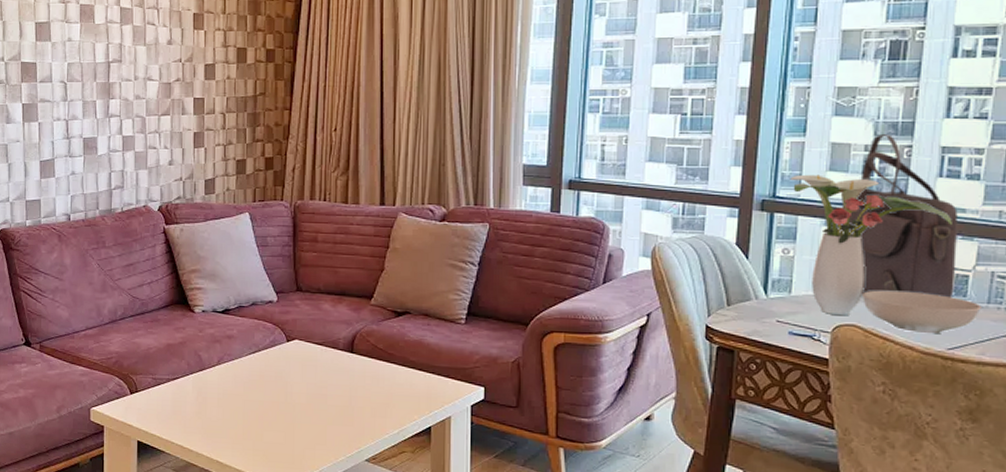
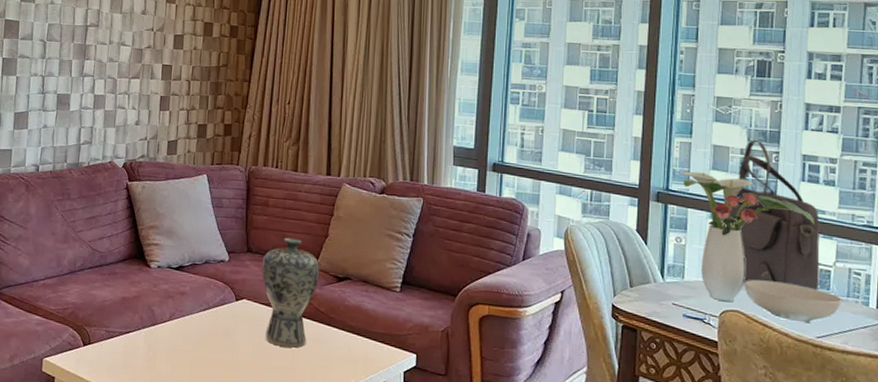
vase: none [313,273,377,386] -> present [261,237,320,348]

